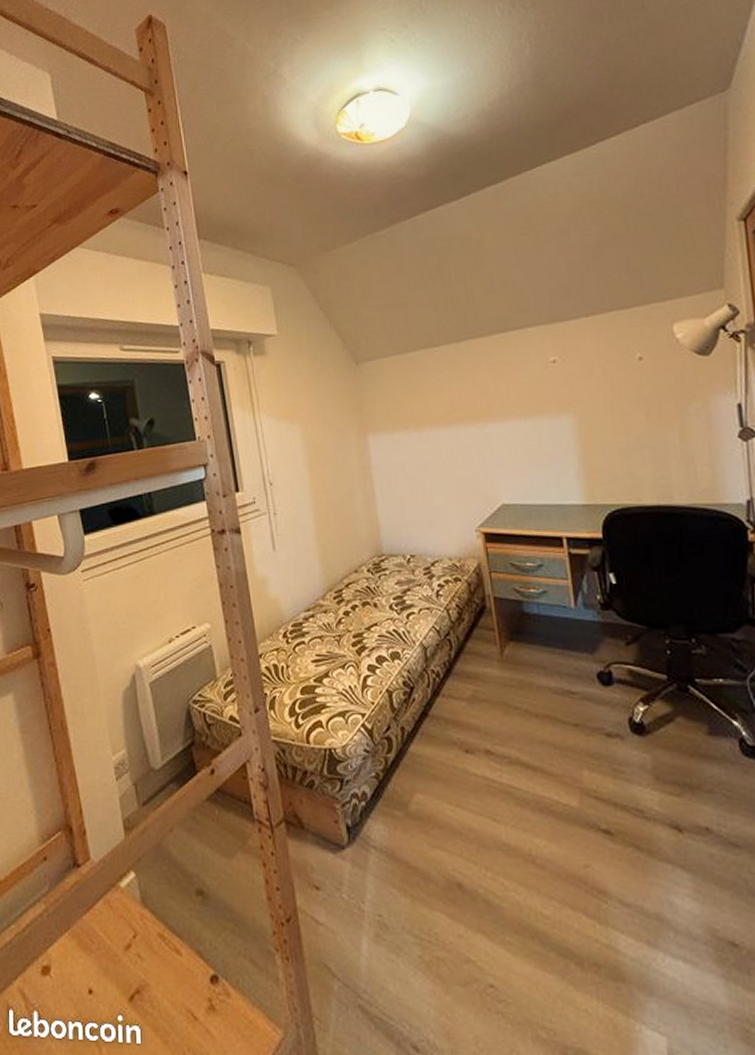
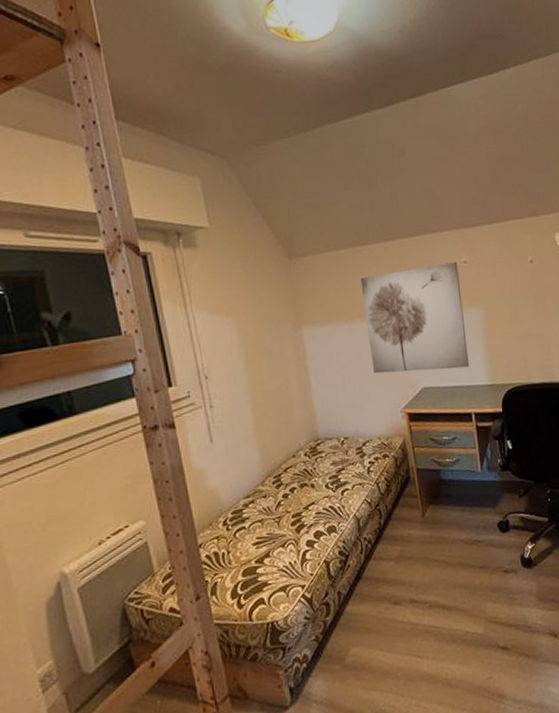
wall art: none [431,361,559,487] -> present [360,261,469,374]

